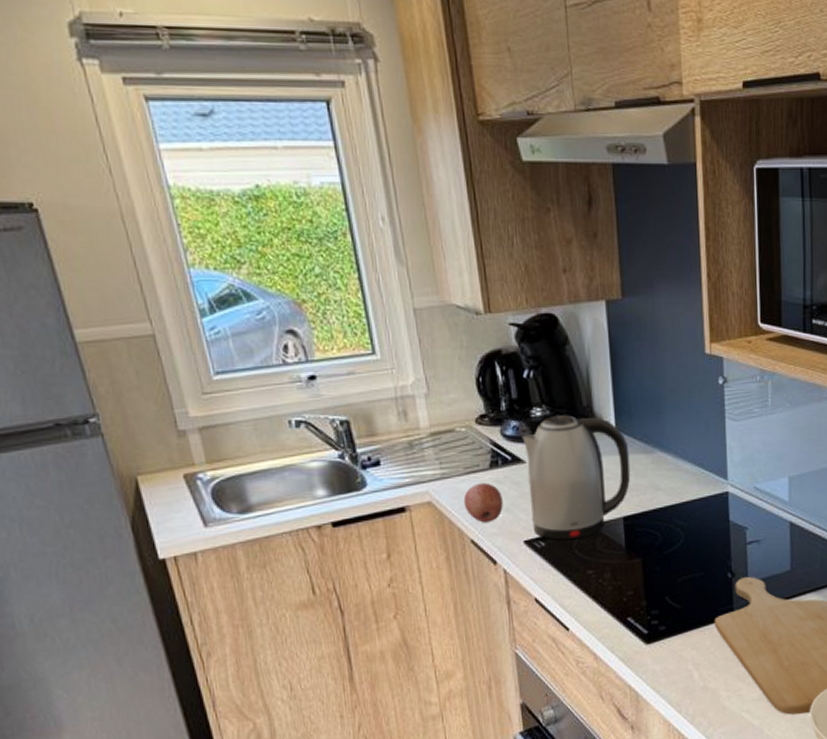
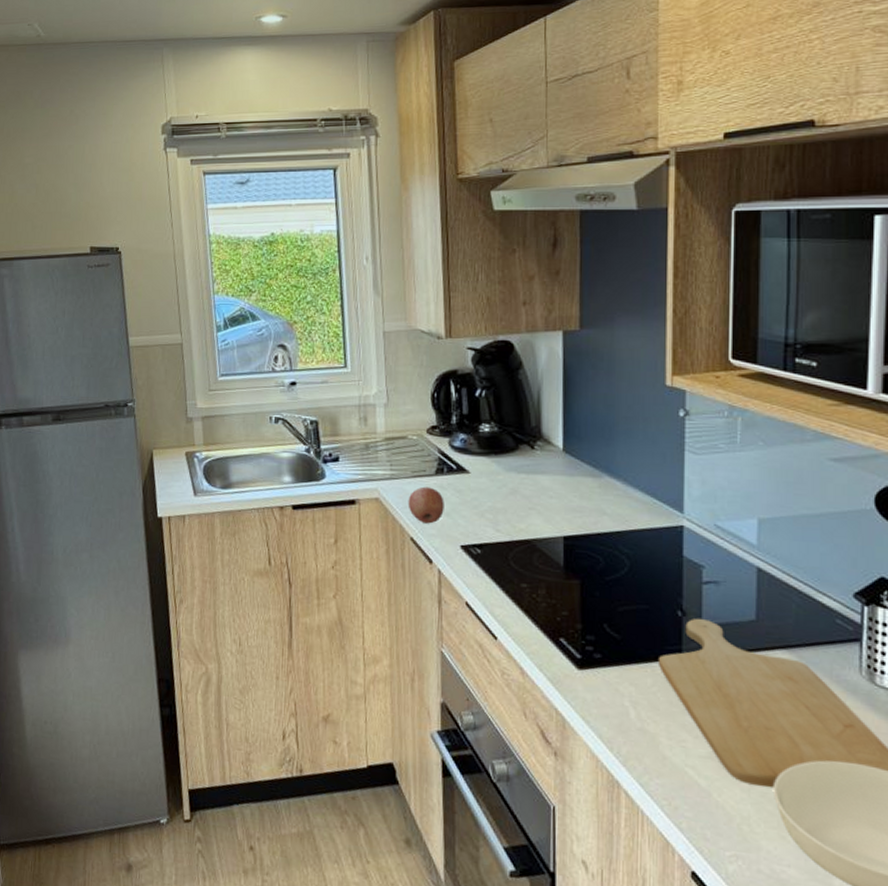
kettle: present [522,415,631,540] -> none [469,432,576,552]

